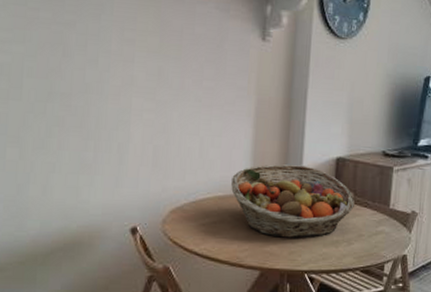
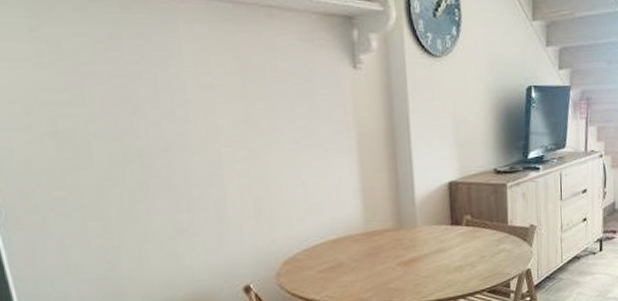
fruit basket: present [231,164,356,238] -> none [343,195,474,273]

